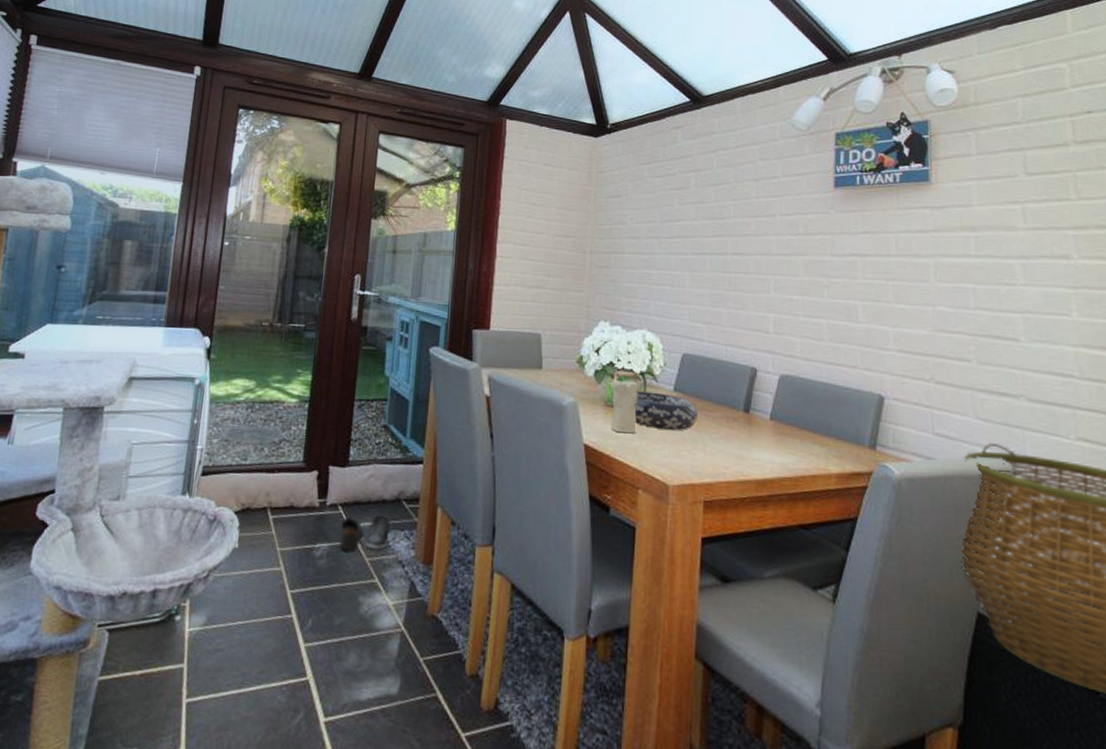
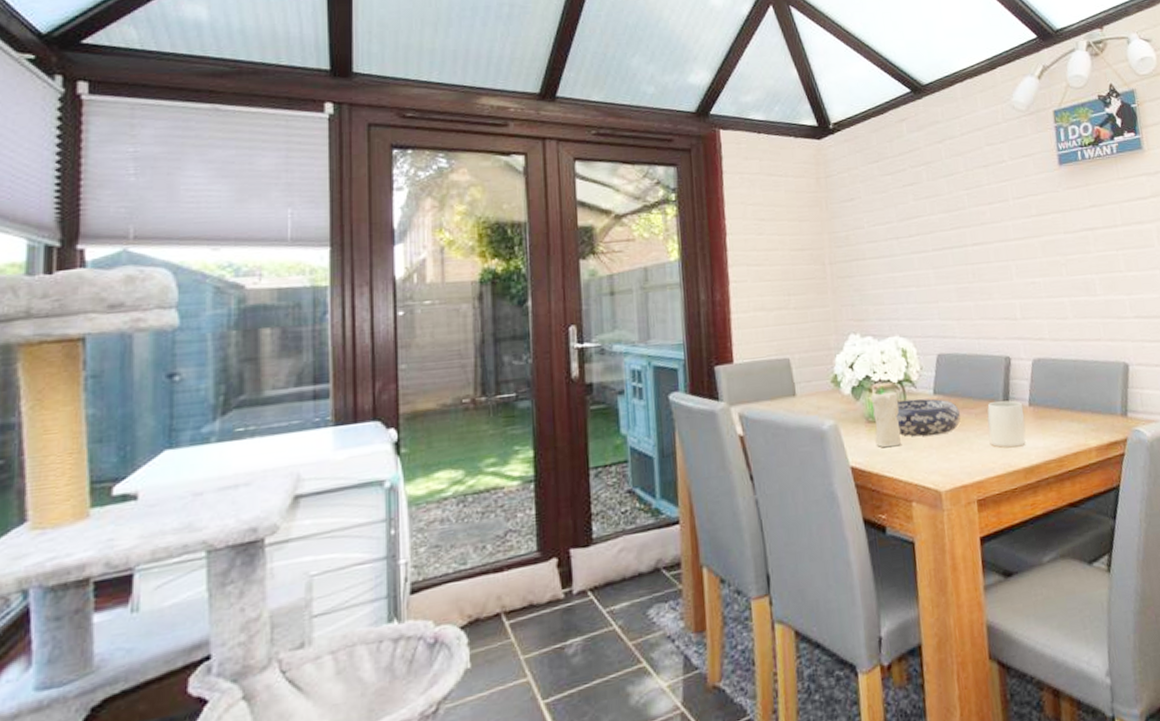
shoe: present [338,517,364,552] -> none [593,600,622,642]
shoe: present [365,514,390,550] -> none [625,589,652,631]
mug: none [724,408,764,458] -> present [987,400,1026,448]

